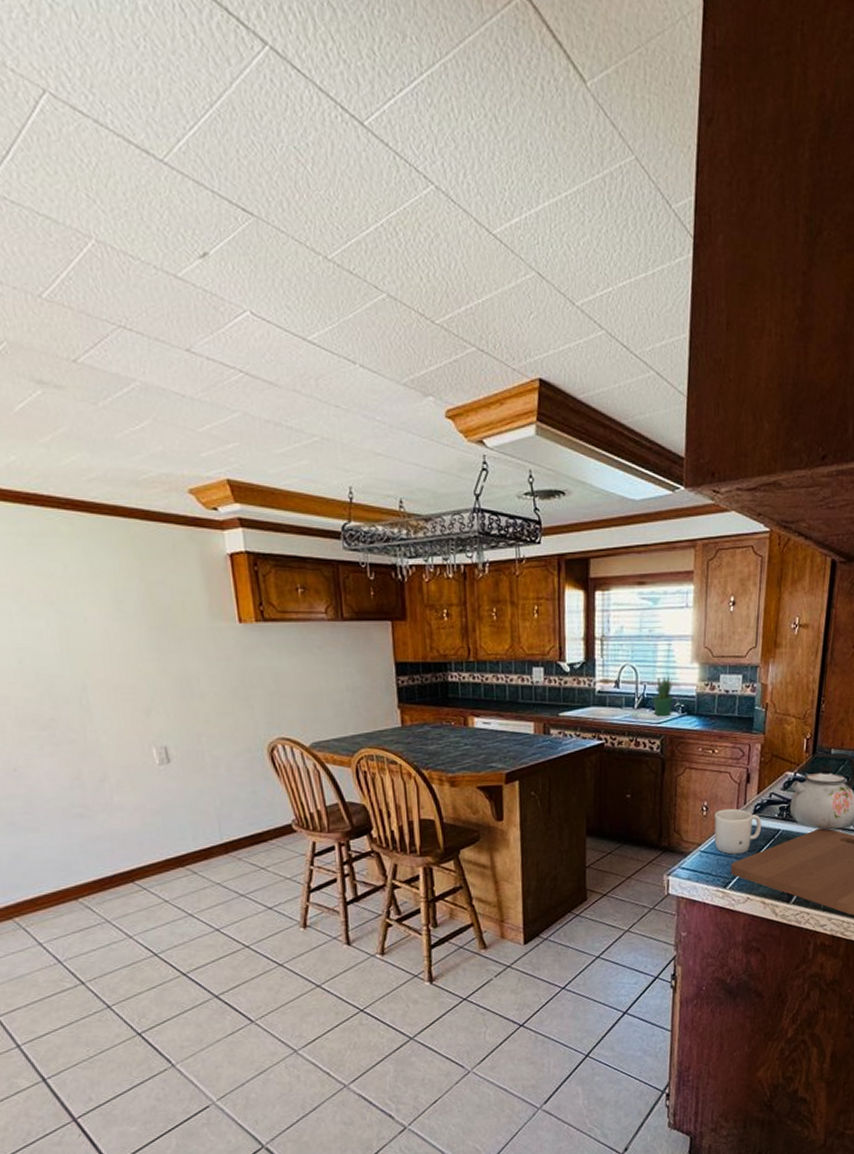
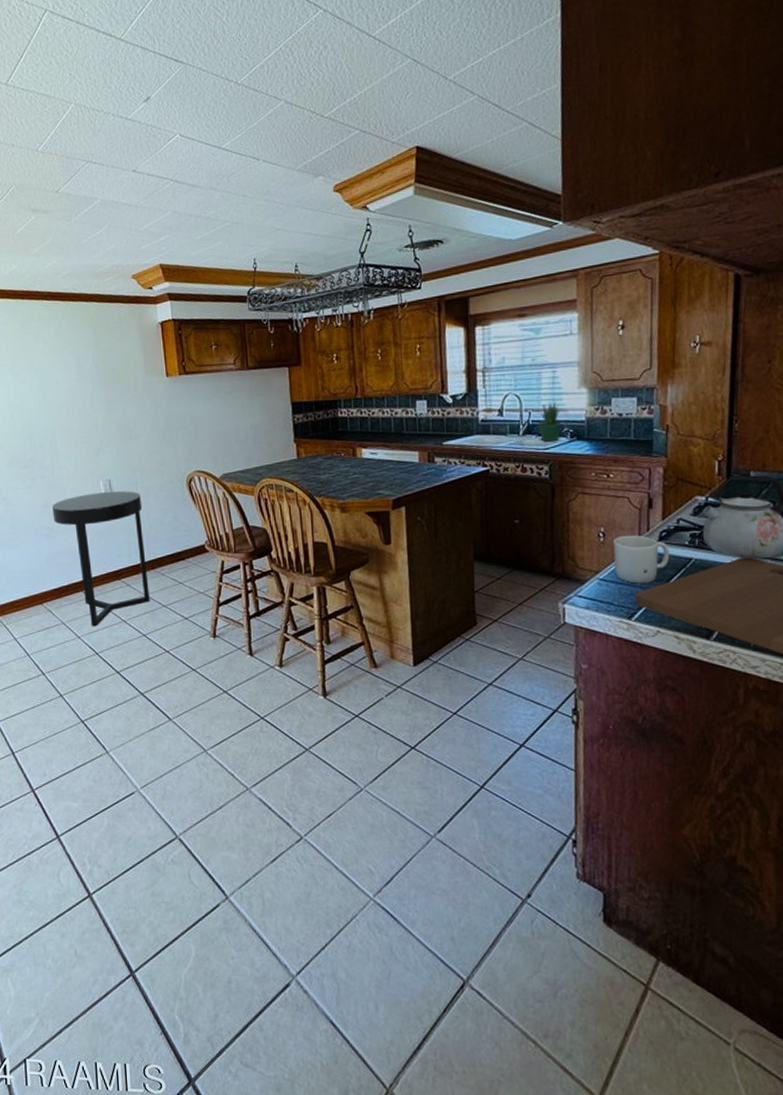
side table: none [86,760,224,923] -> present [52,491,150,626]

